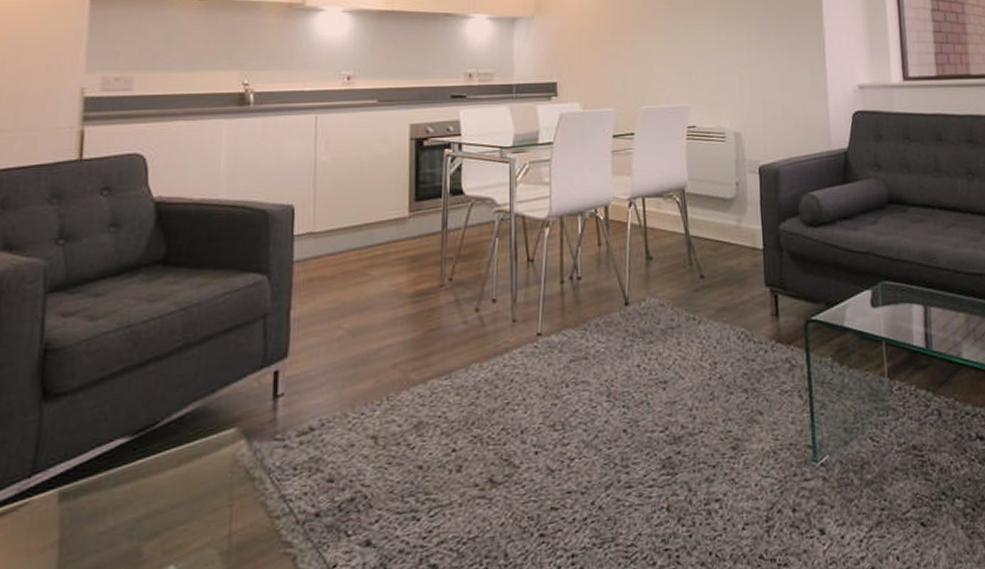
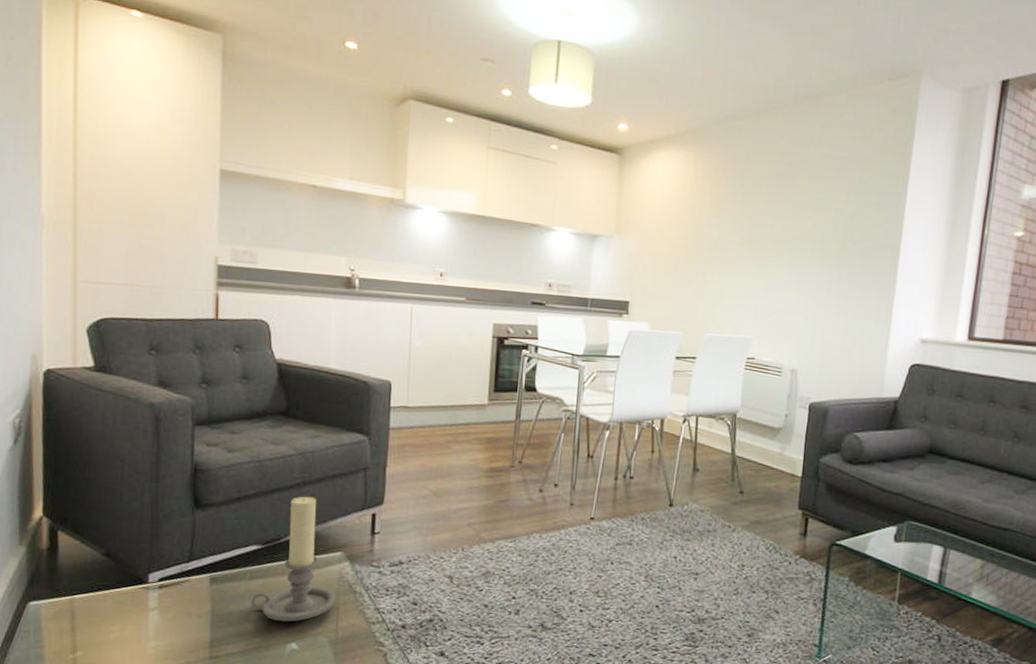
candle holder: none [114,361,229,539] -> present [250,496,336,622]

